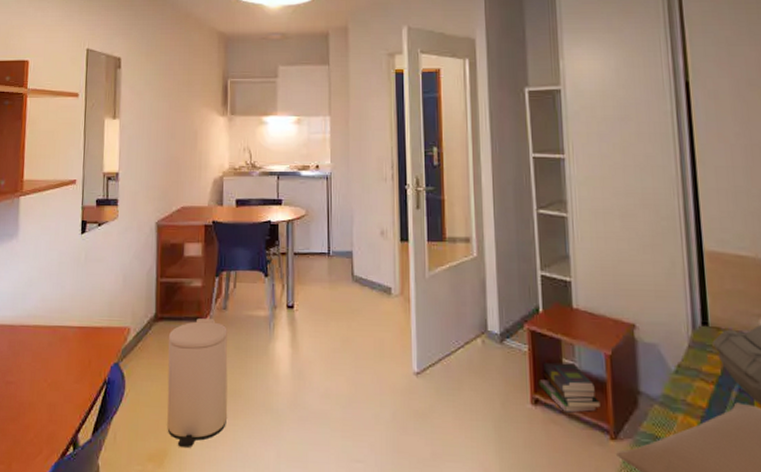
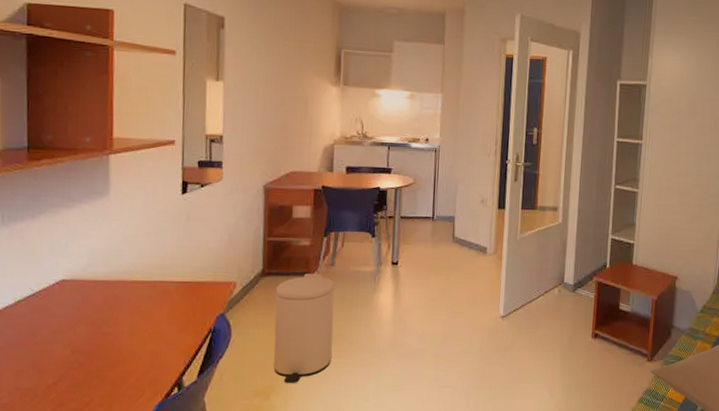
books: present [539,362,600,413] -> none [599,306,644,343]

